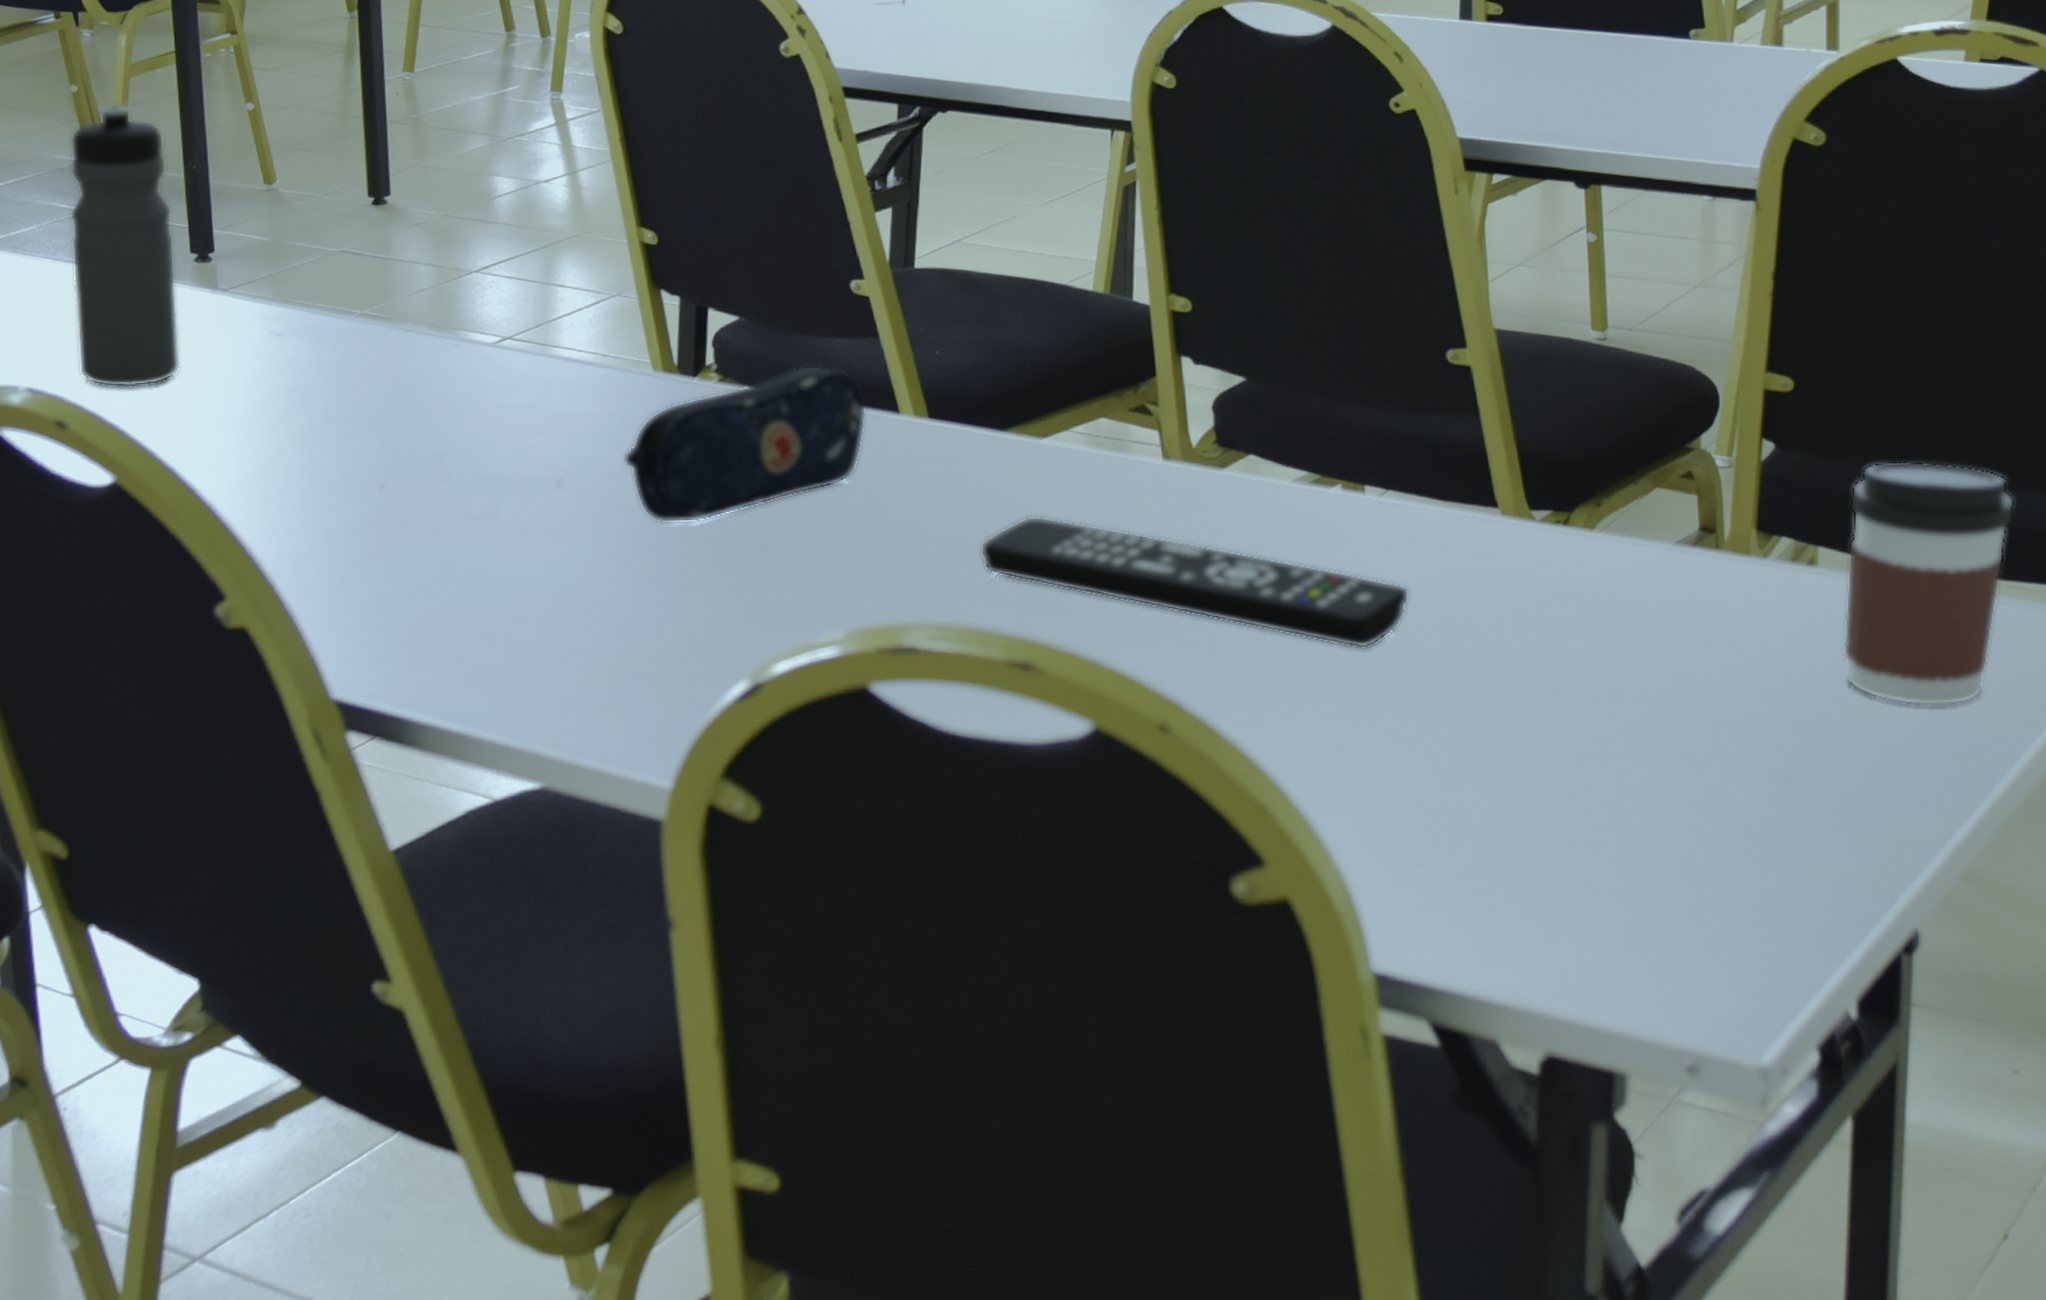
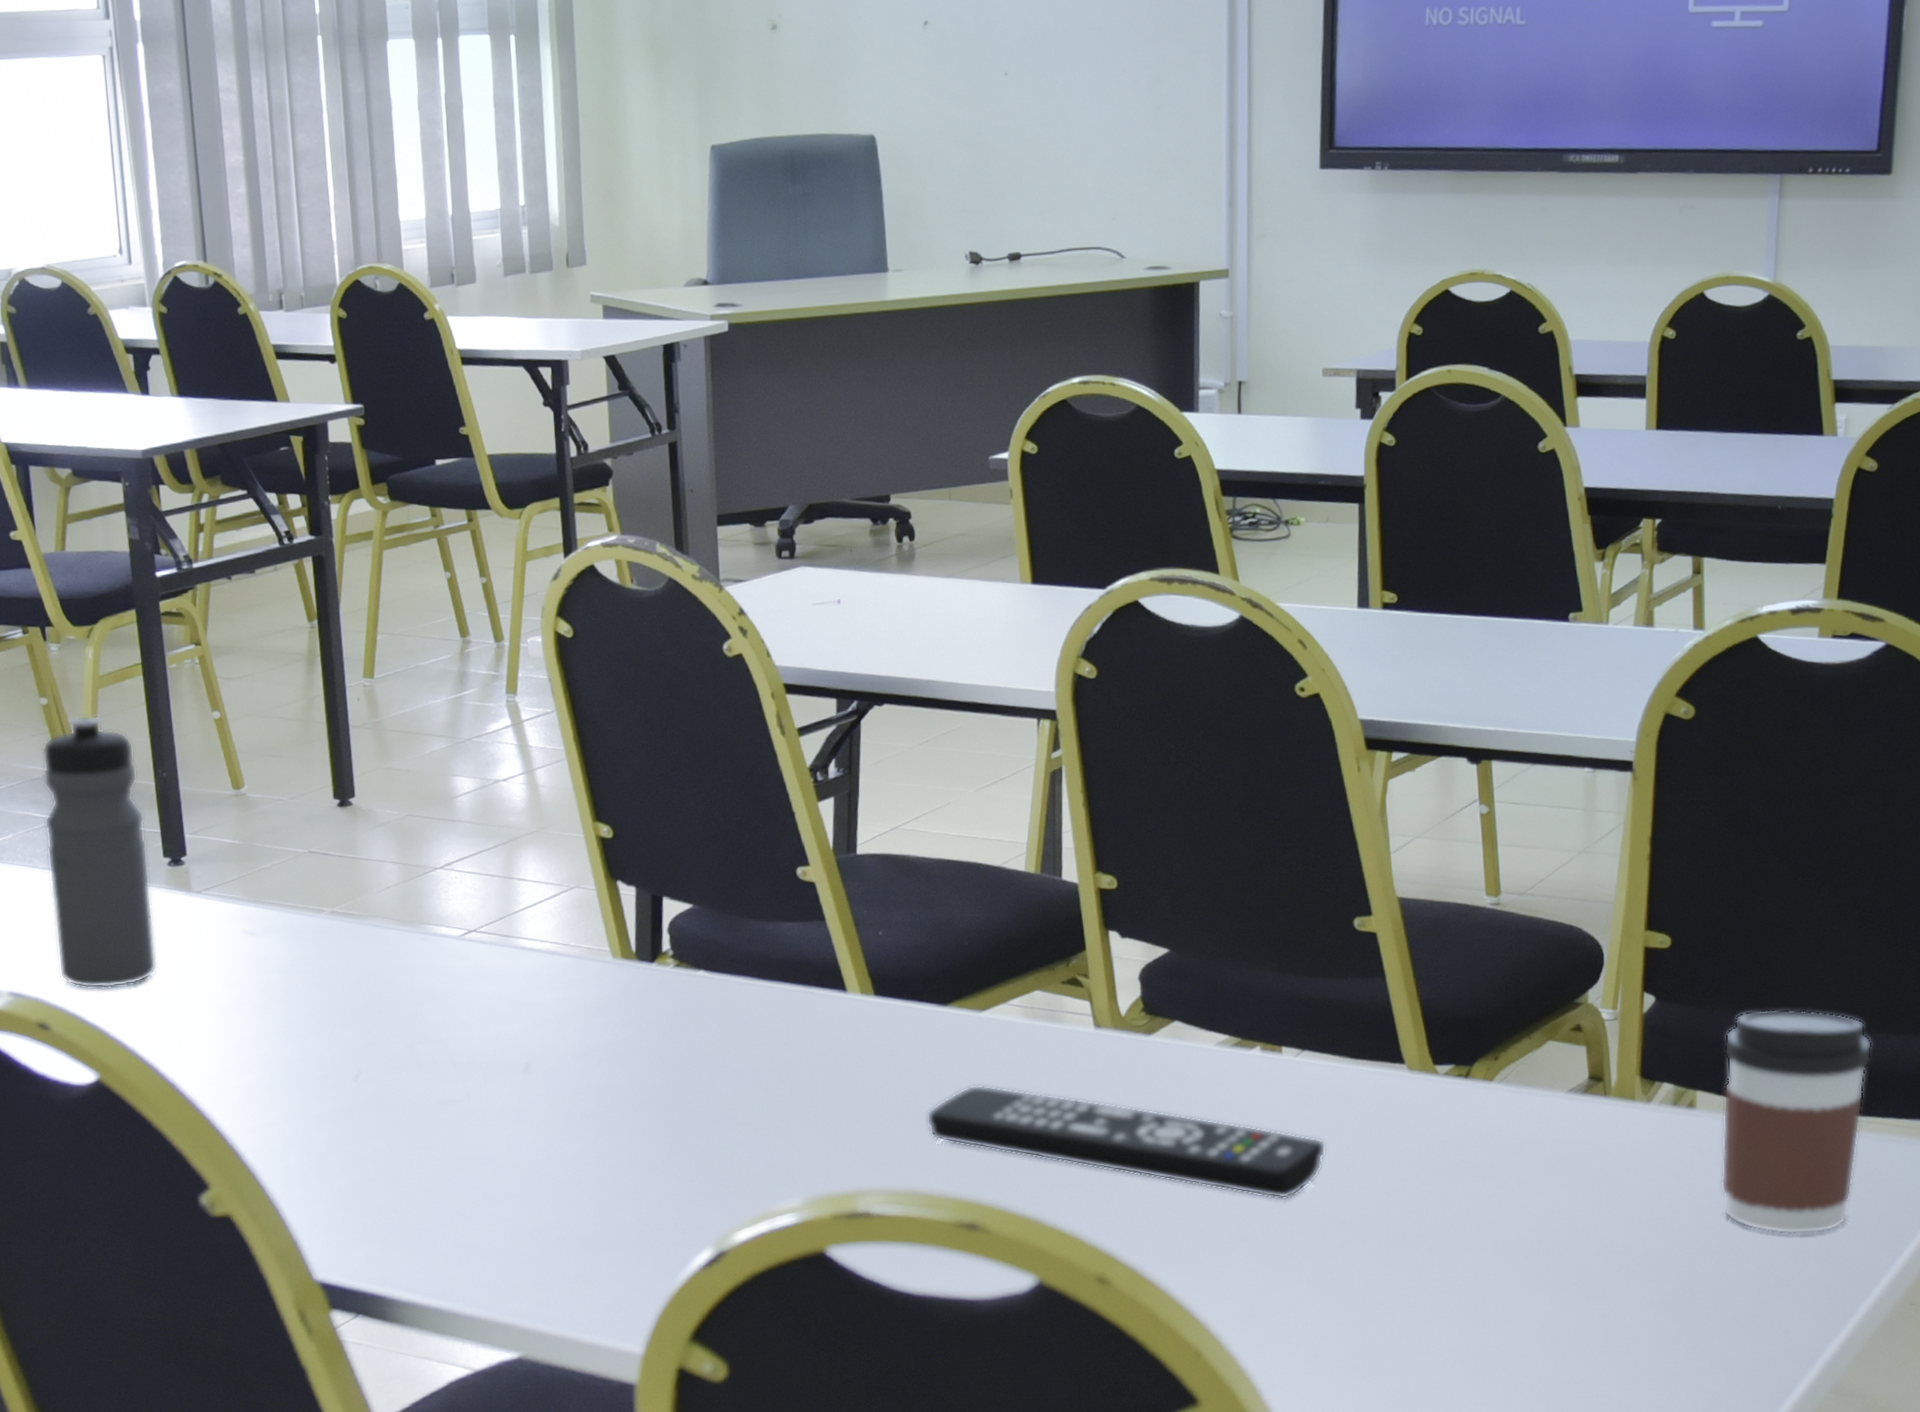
pencil case: present [623,365,867,523] -> none [587,948,816,1103]

